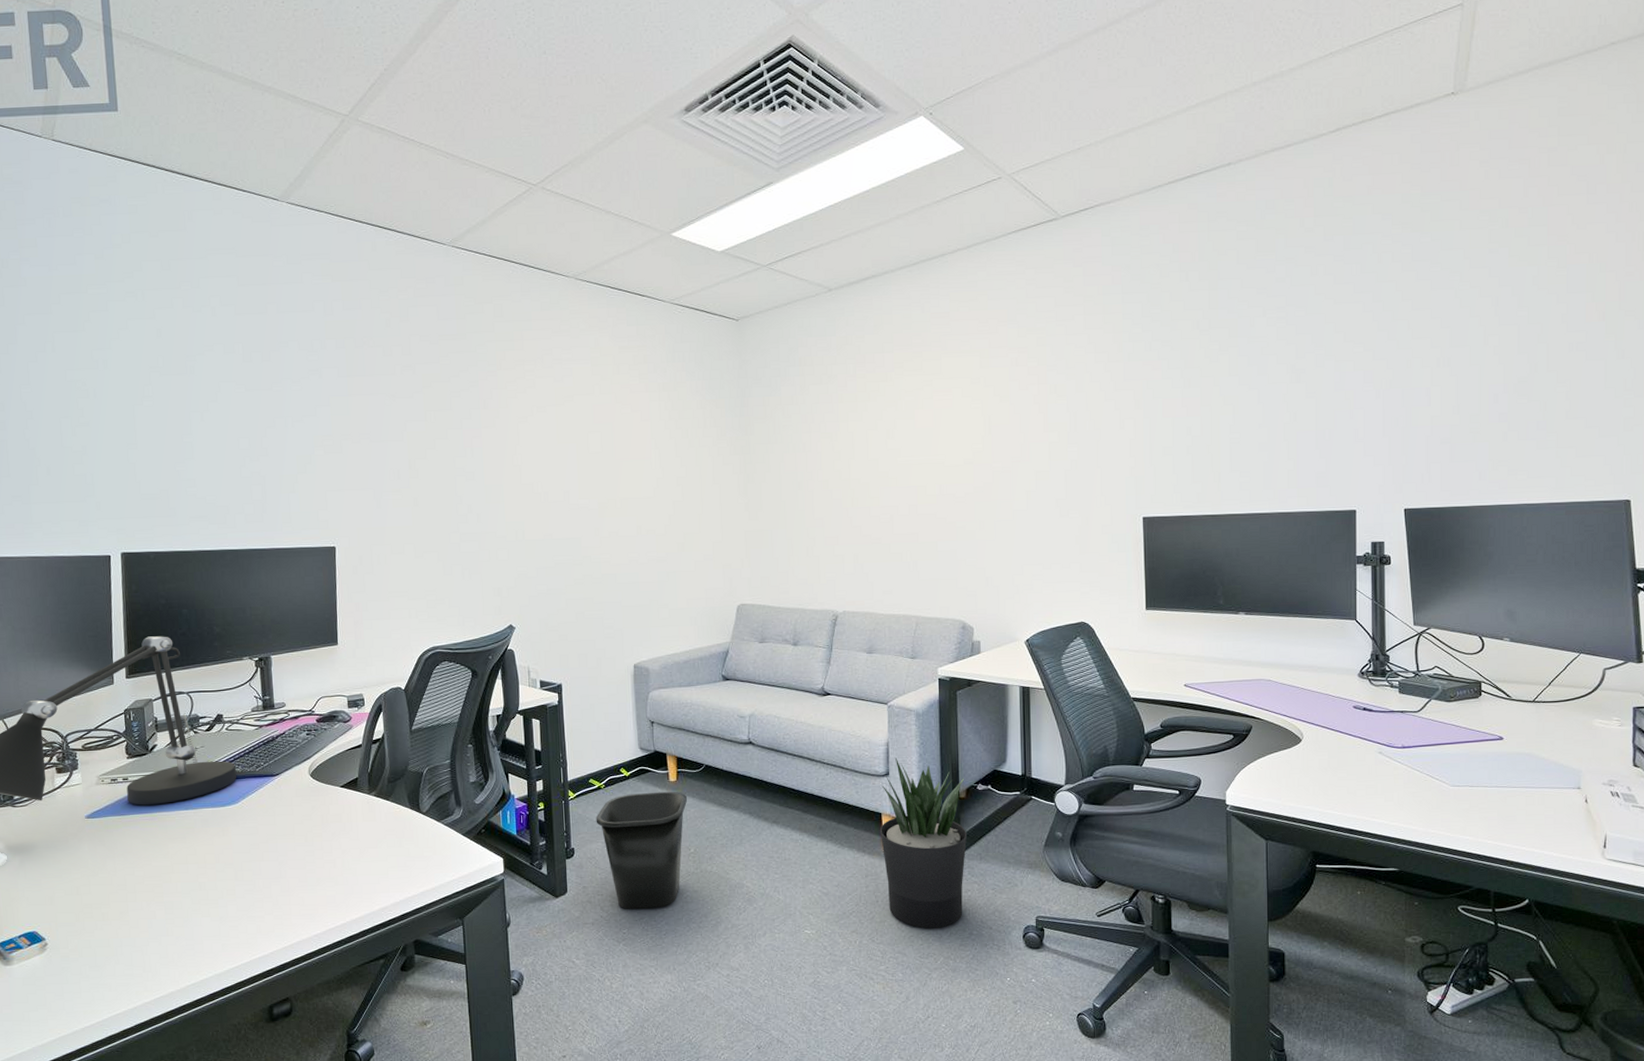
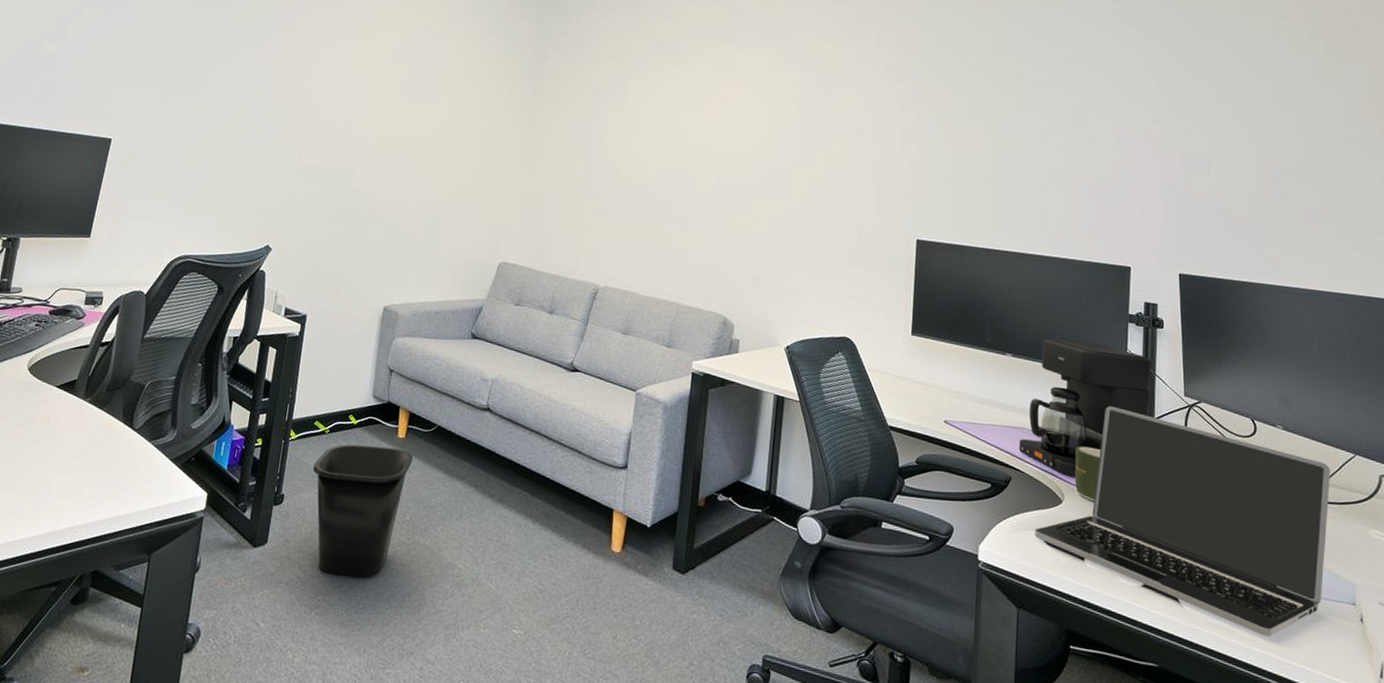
planter: present [881,757,967,929] -> none [606,450,704,652]
coffee maker: none [1258,589,1380,718] -> present [1019,338,1151,478]
laptop: none [1277,645,1556,829] -> present [1035,406,1330,637]
mug: none [1311,686,1336,735] -> present [1074,446,1101,501]

